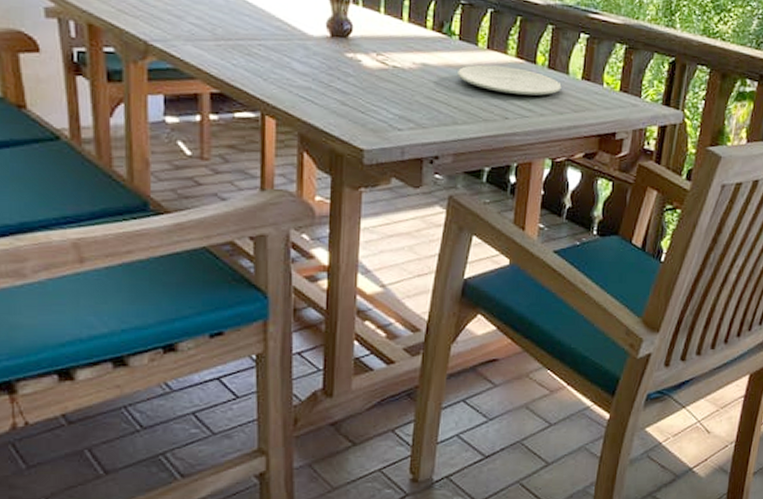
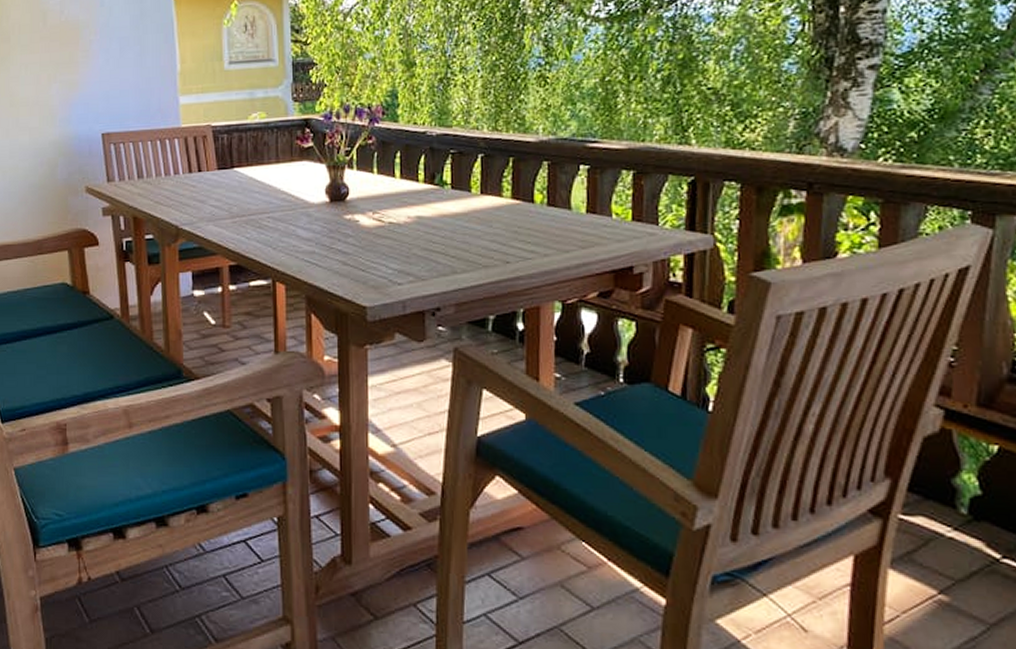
plate: present [458,64,562,96] -> none [453,209,565,237]

